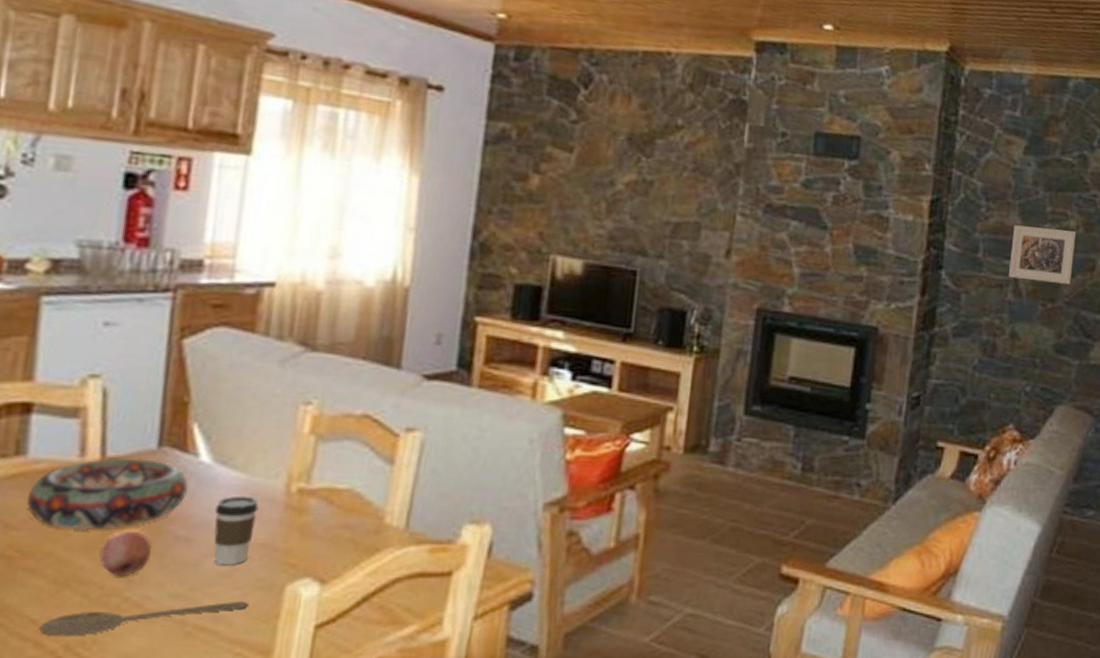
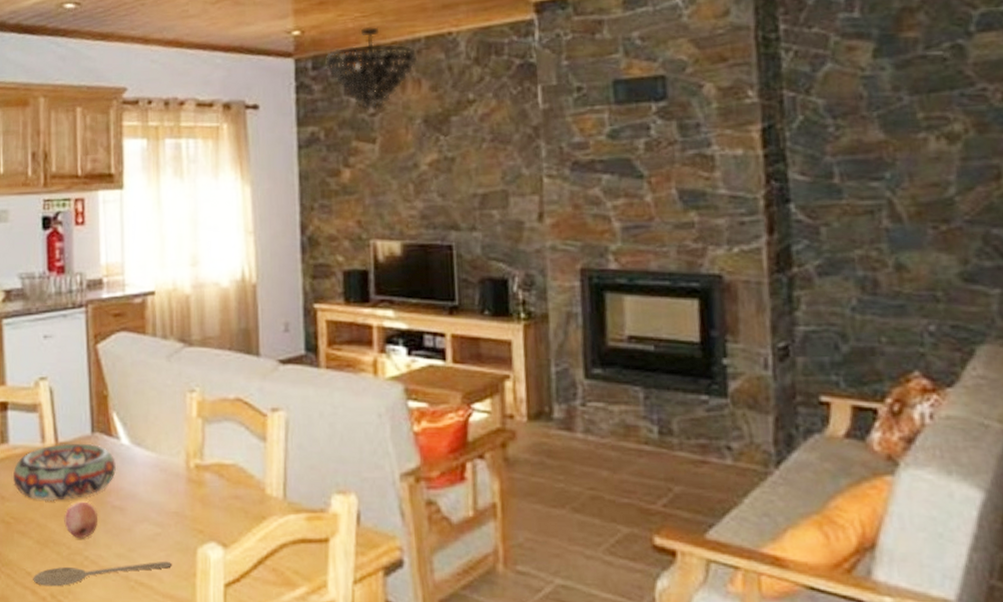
coffee cup: present [213,495,259,566] -> none [138,471,168,531]
chandelier: none [530,26,632,118] -> present [325,26,418,110]
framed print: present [1009,225,1077,284] -> none [875,136,969,201]

